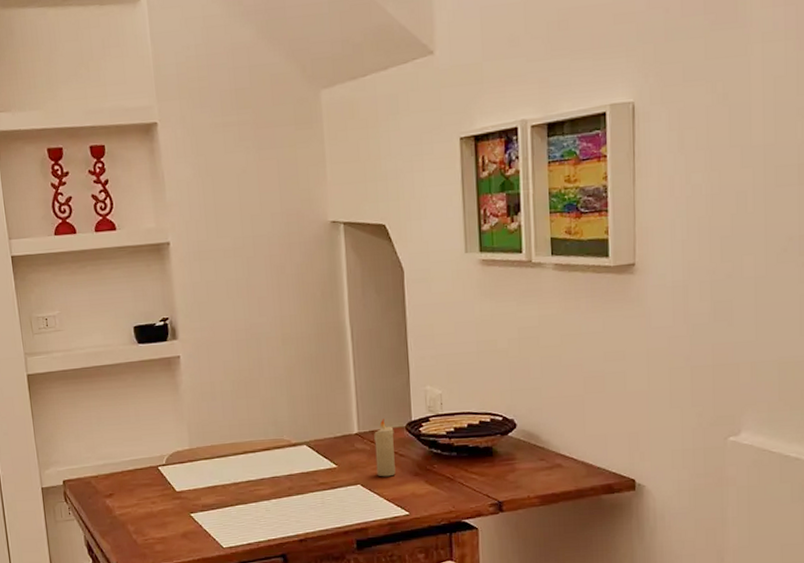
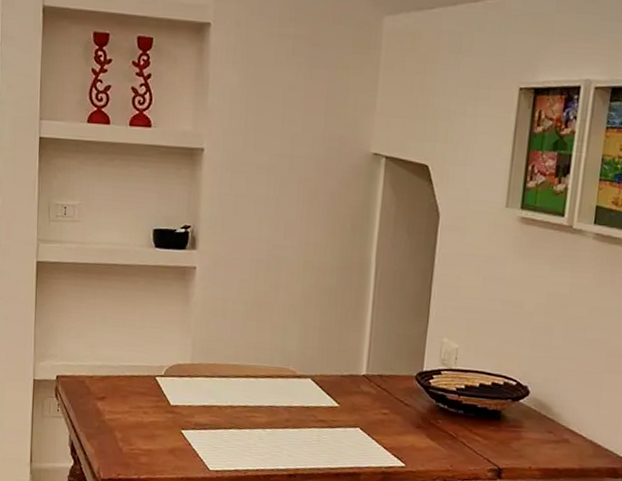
candle: present [374,419,396,477] -> none [378,364,403,425]

